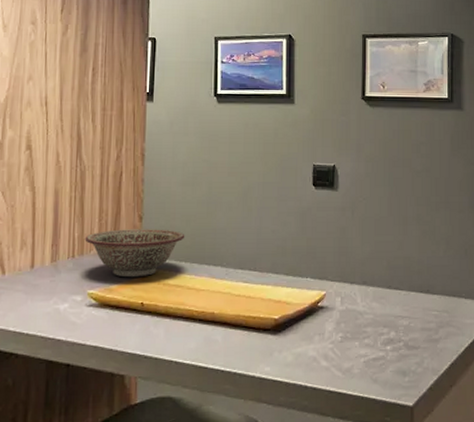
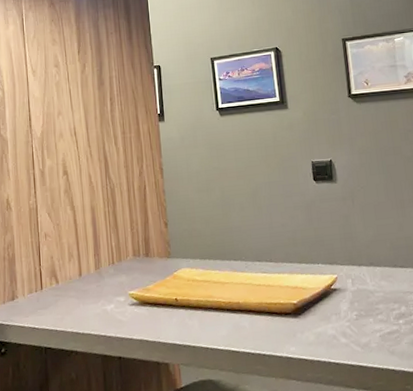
decorative bowl: present [85,229,185,278] -> none [121,232,206,278]

